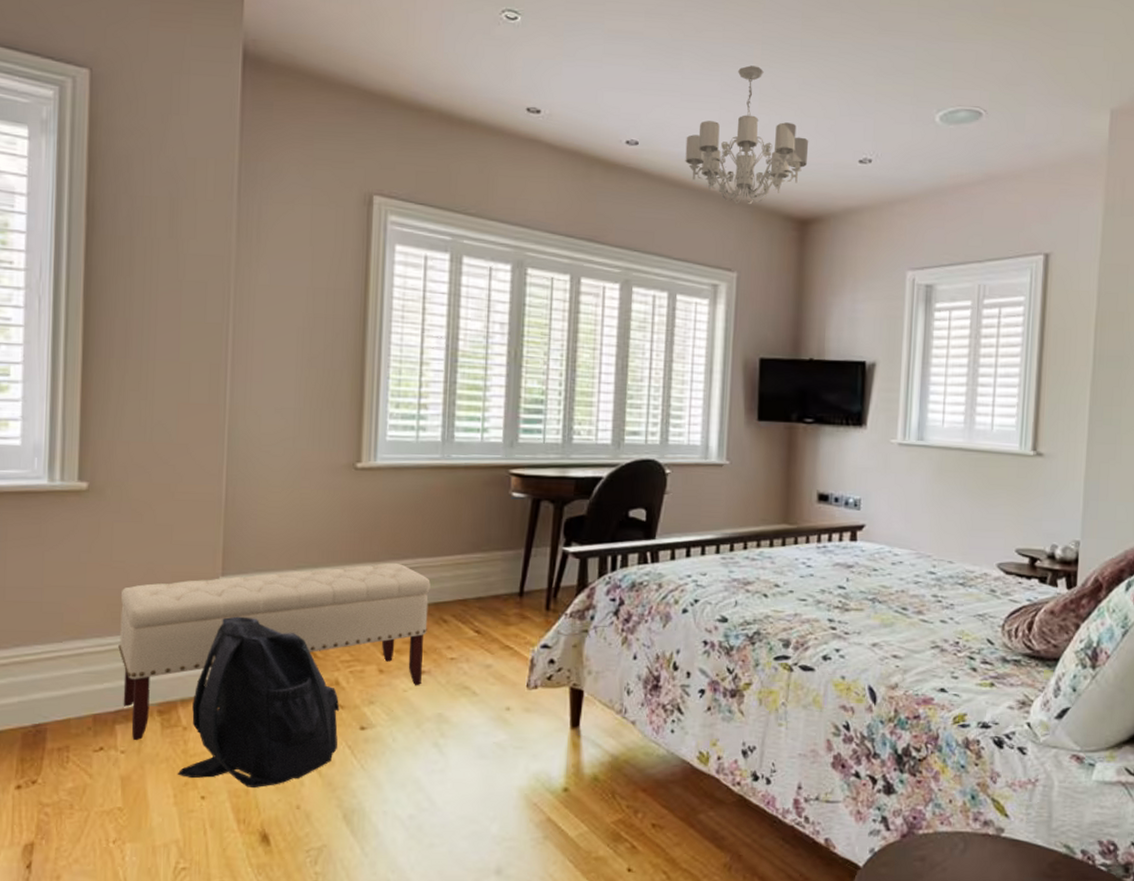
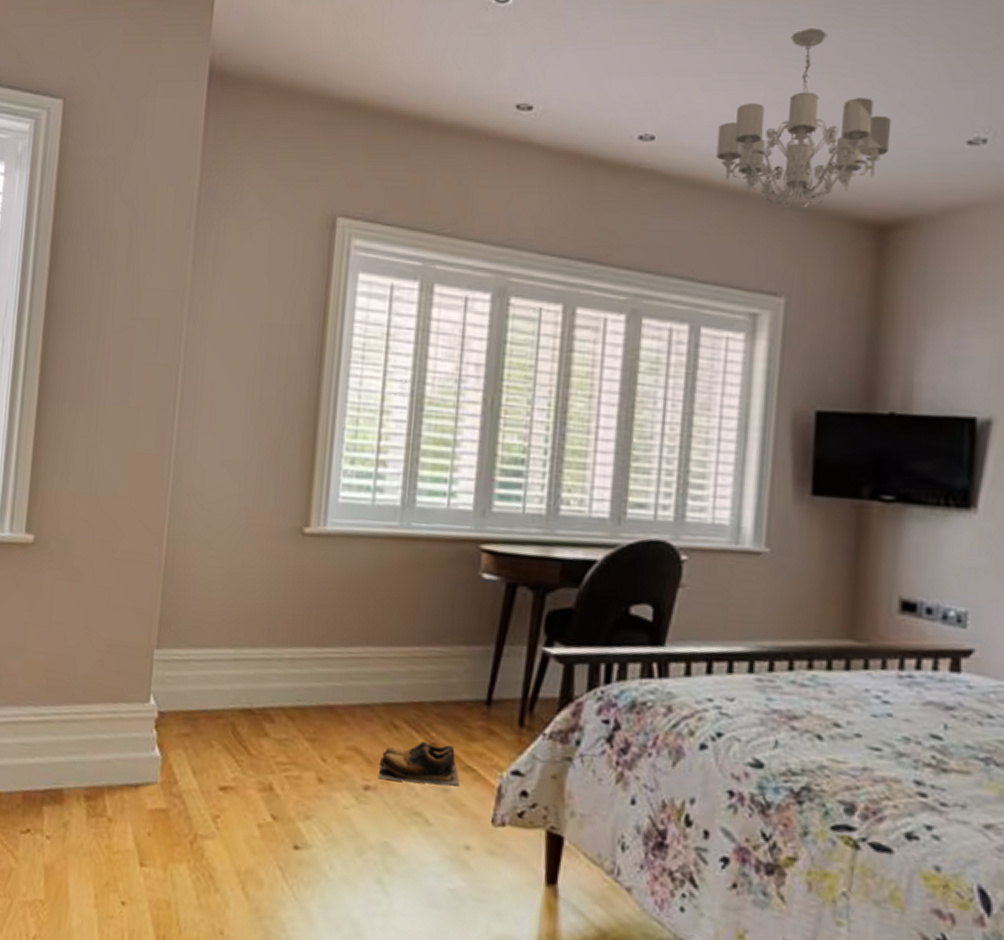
bench: present [118,563,431,741] -> none [51,649,381,827]
backpack: present [177,616,340,787] -> none [99,696,273,902]
shoes: none [432,629,500,664] -> present [379,740,460,786]

